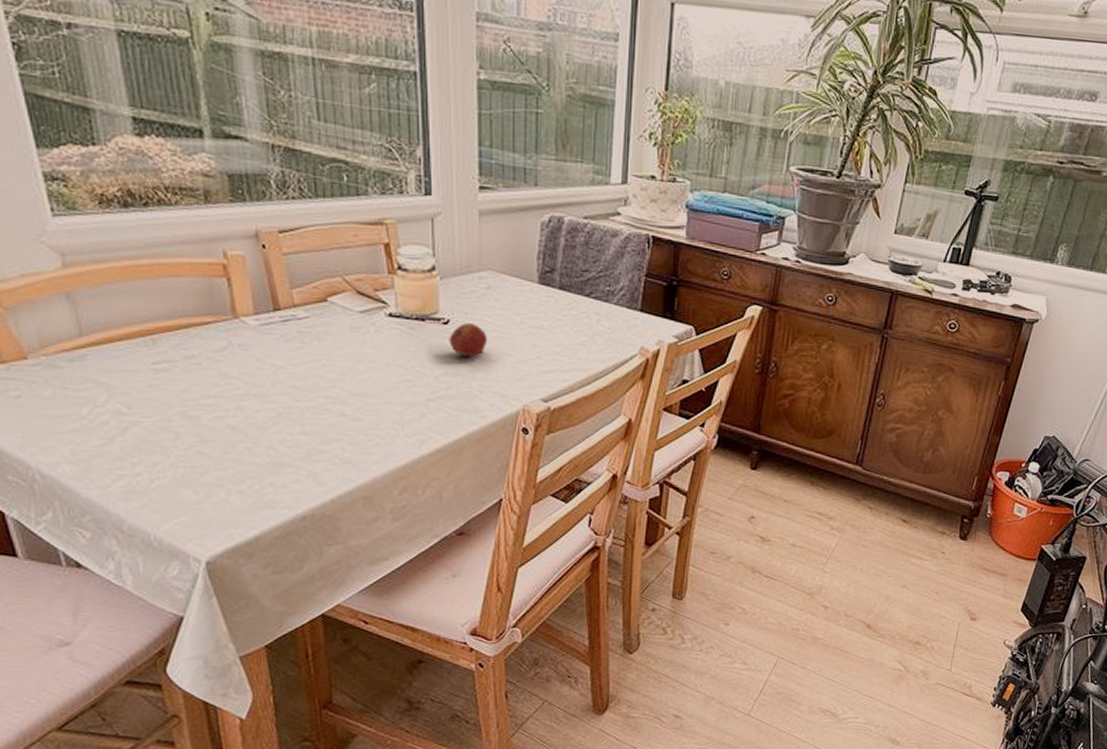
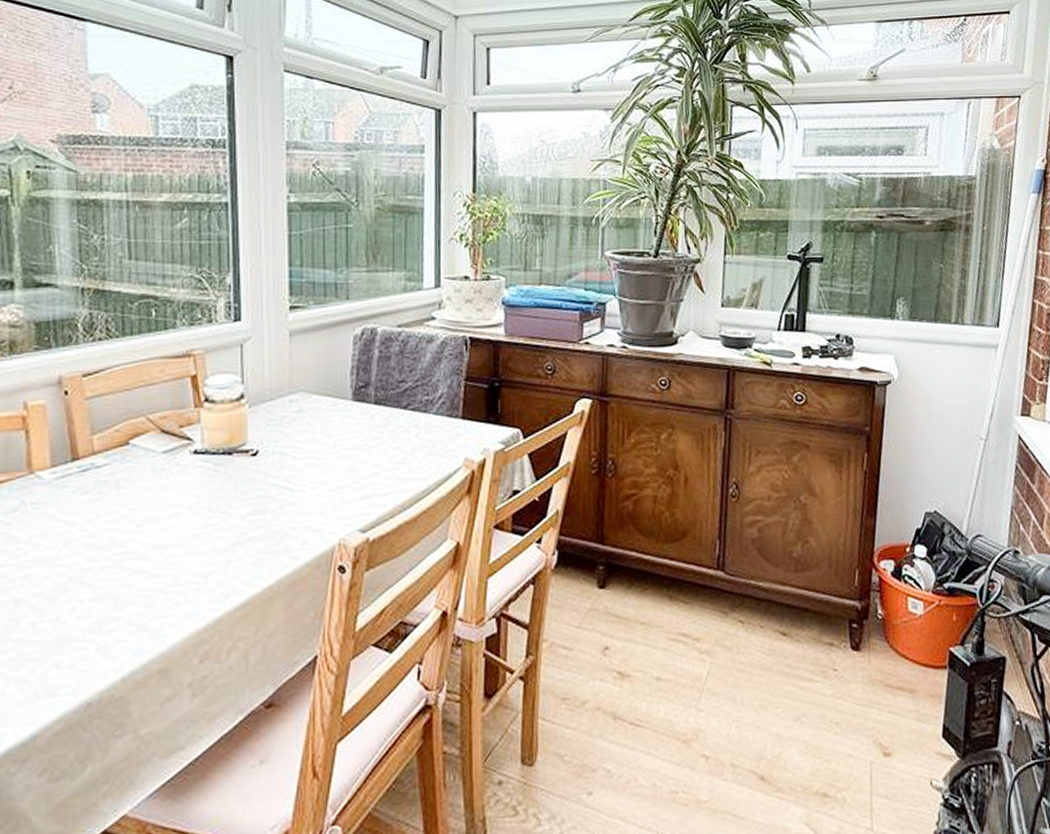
fruit: present [449,323,488,358] -> none [257,452,300,491]

